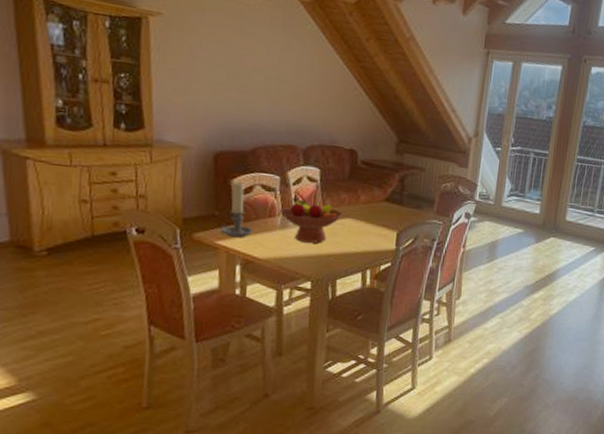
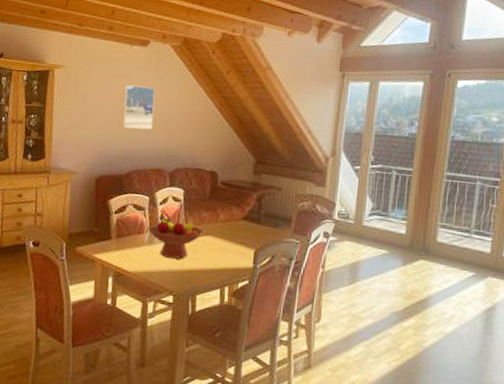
candle holder: present [220,182,253,238] -> none [98,202,125,252]
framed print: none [244,44,283,100] -> present [122,84,155,130]

